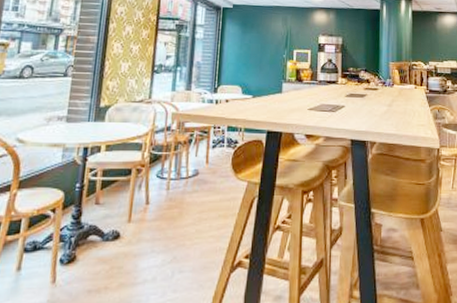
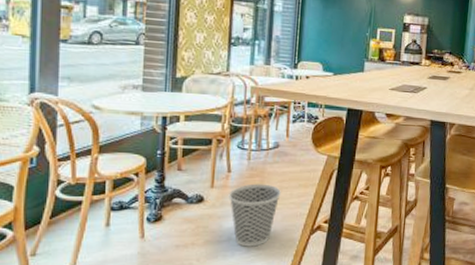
wastebasket: none [146,216,200,290] -> present [229,183,281,247]

